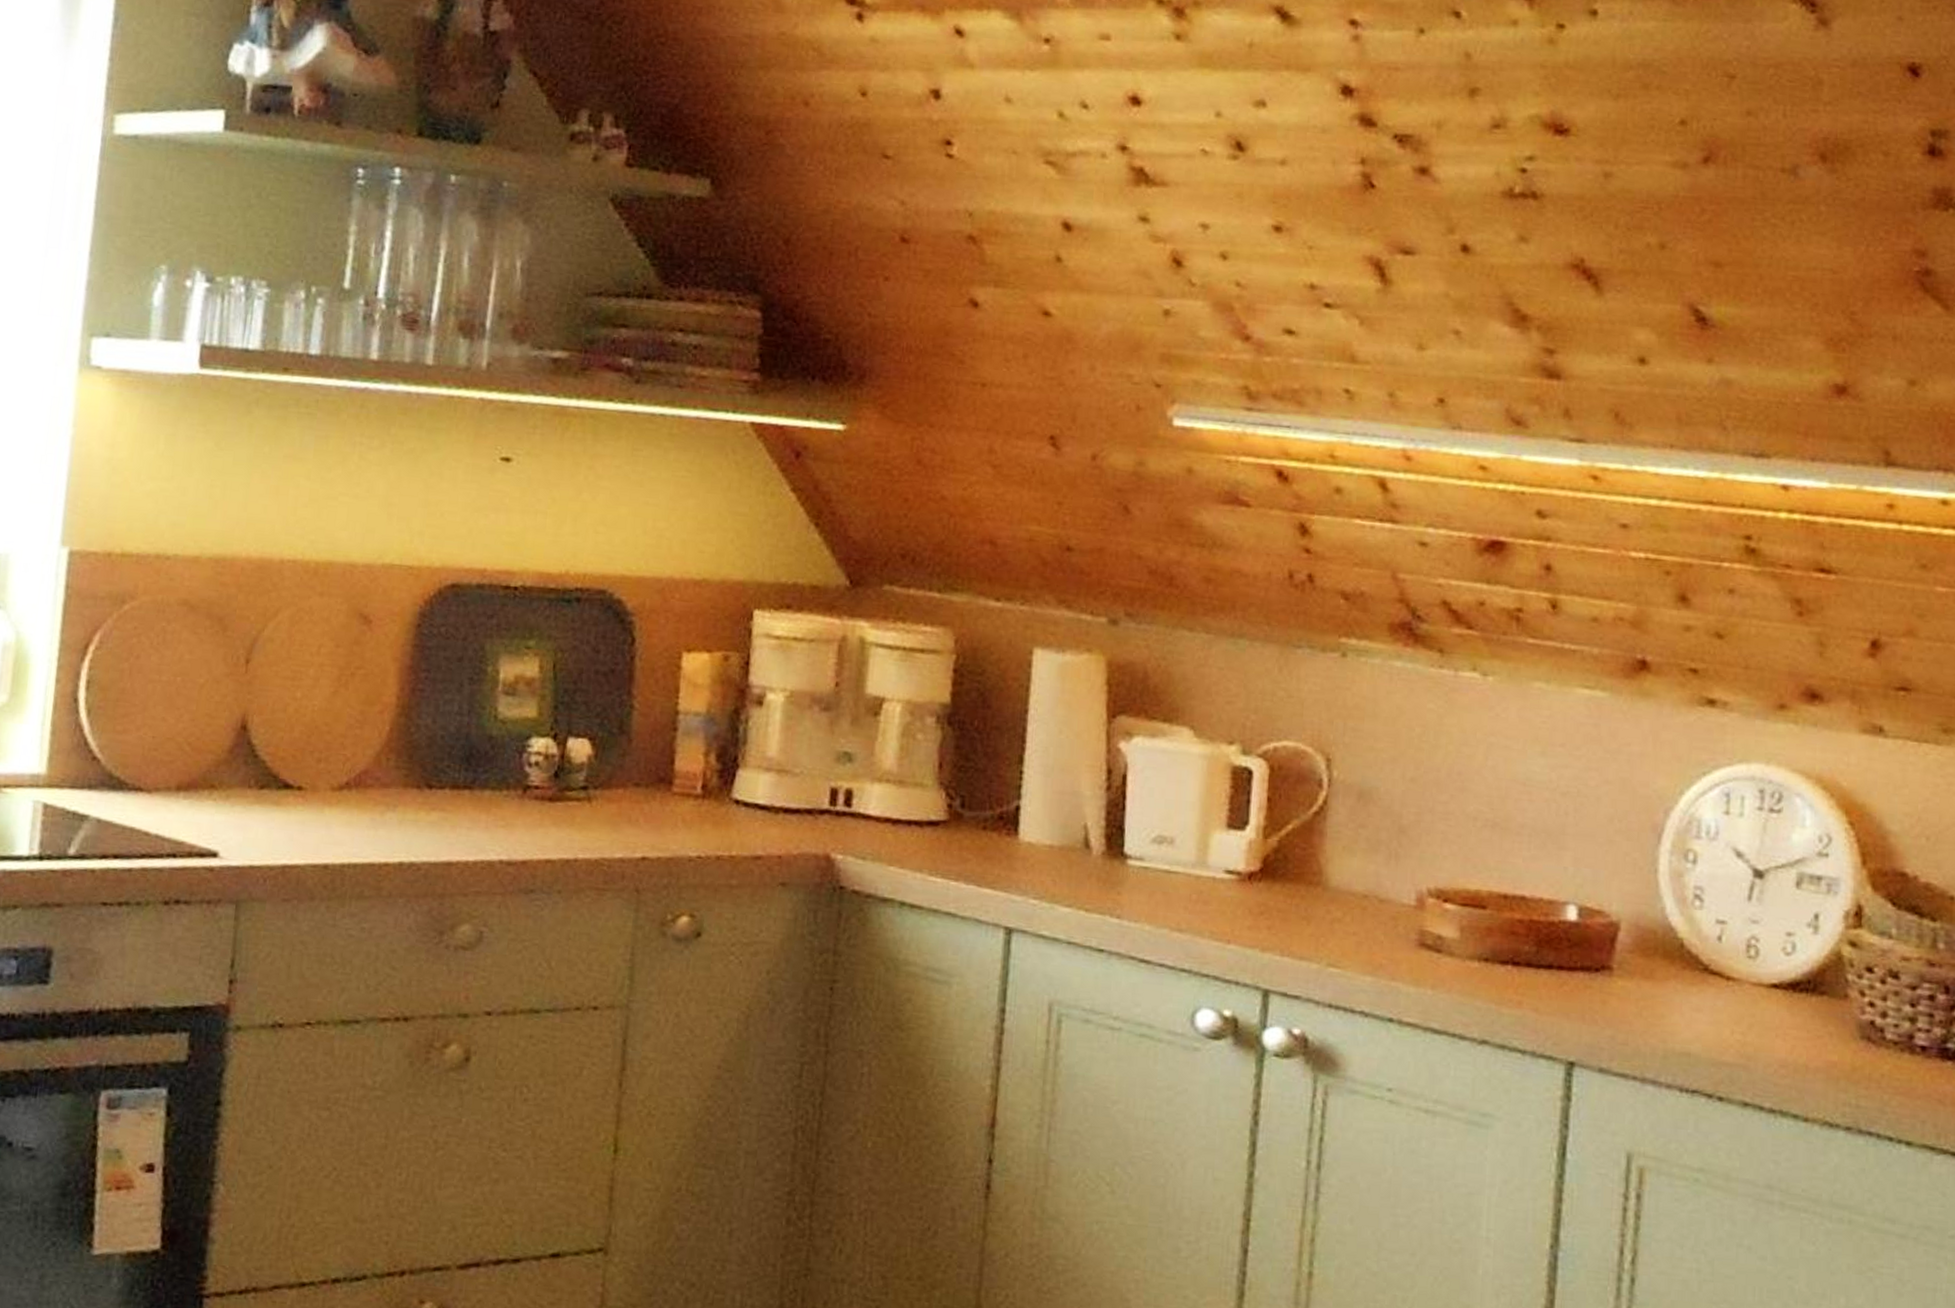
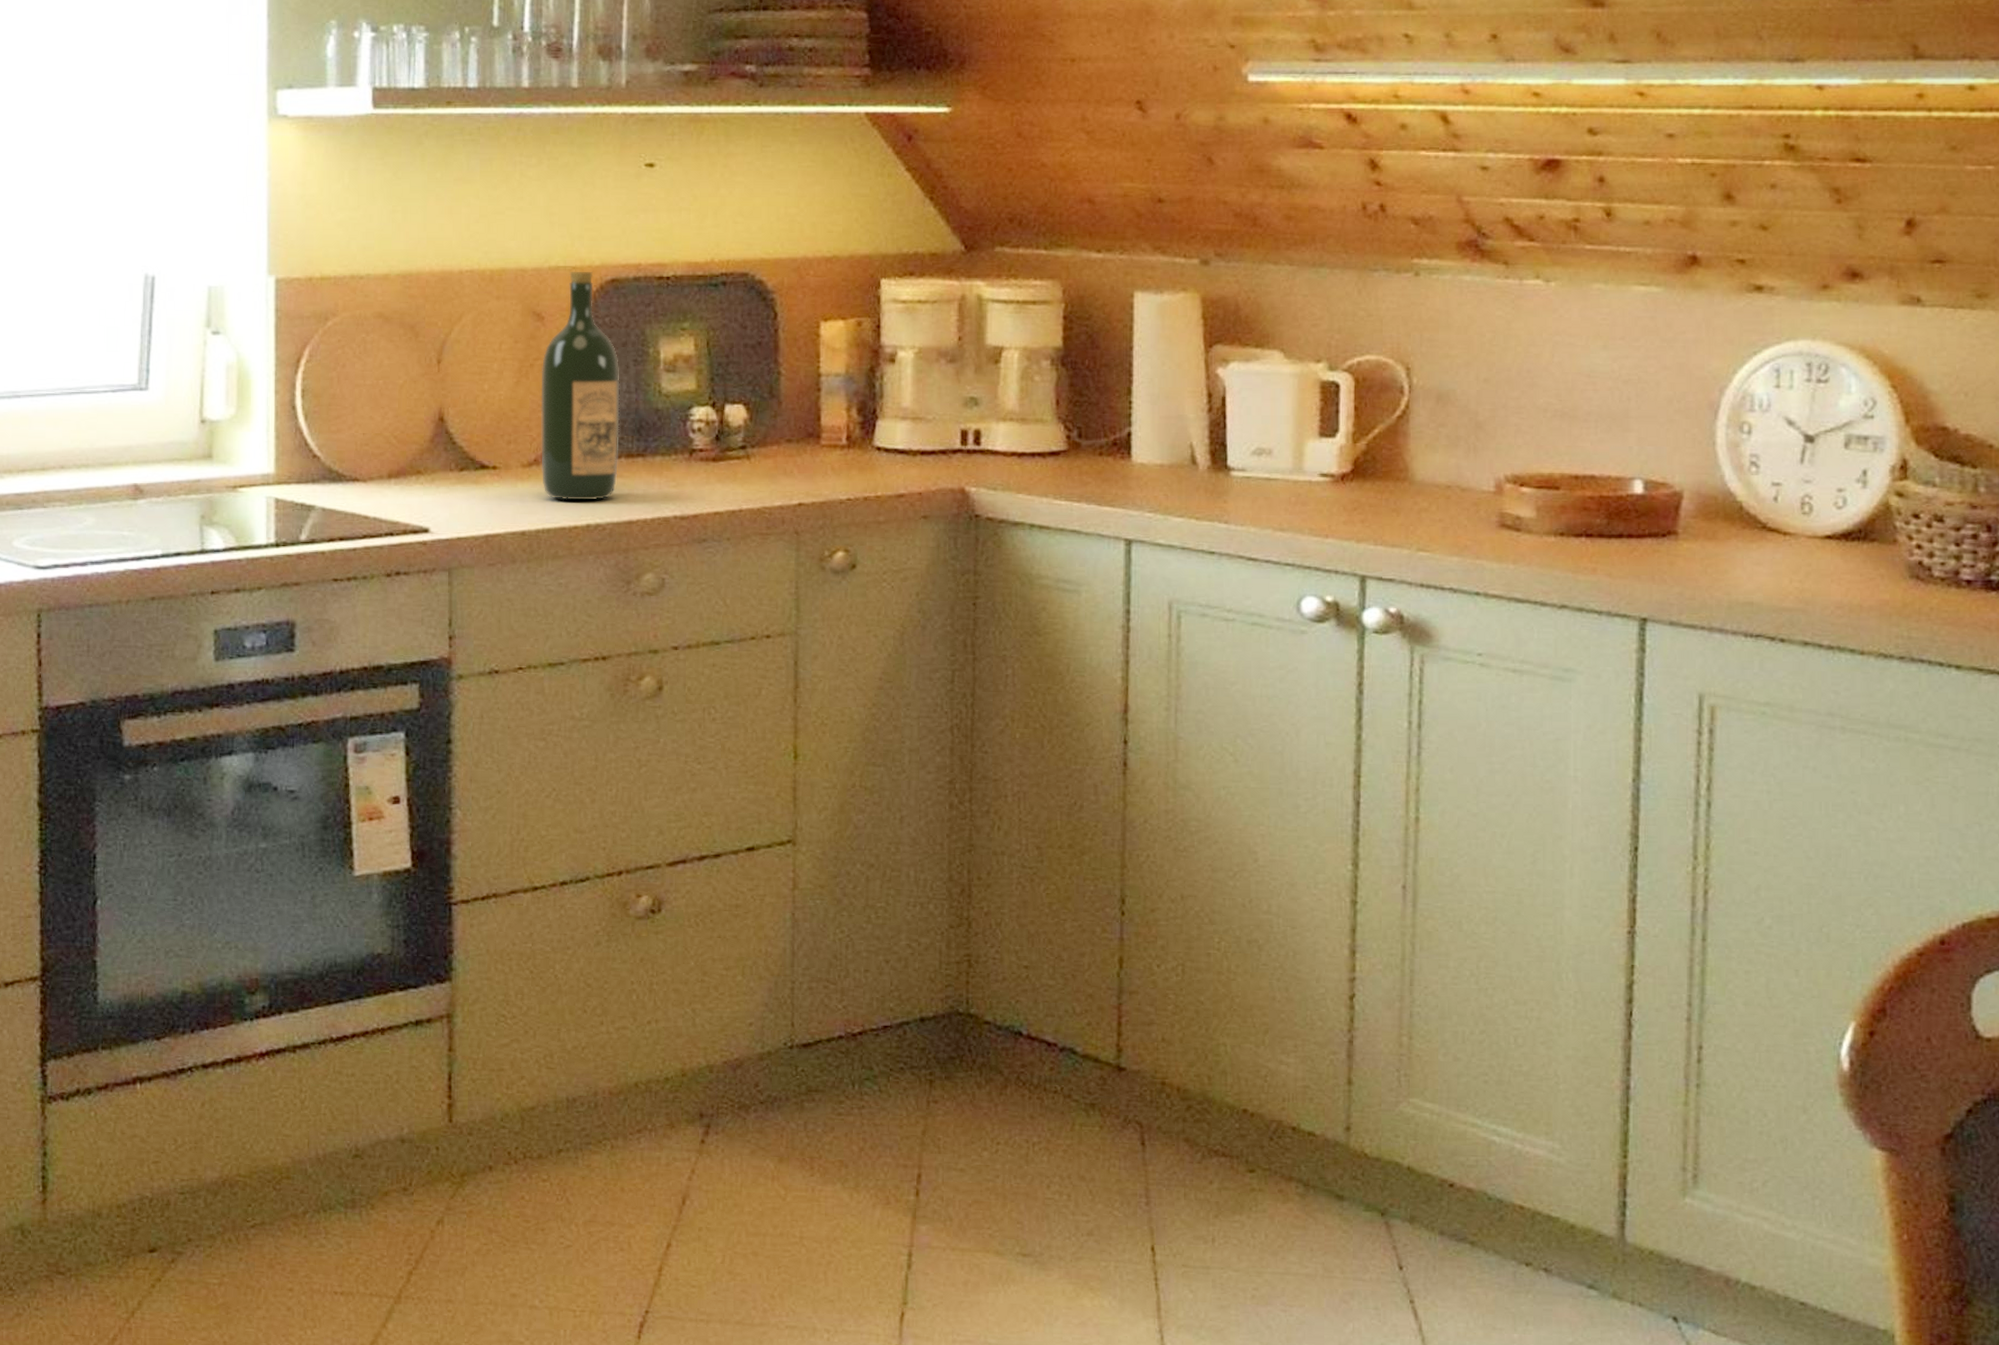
wine bottle: none [353,572,453,836] -> present [540,272,620,501]

